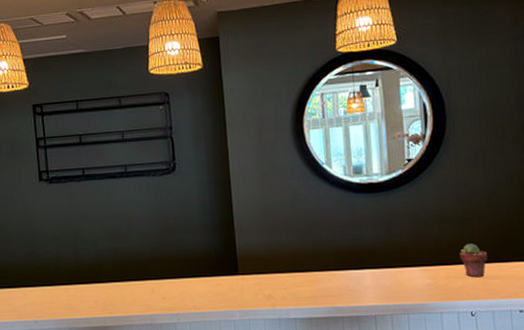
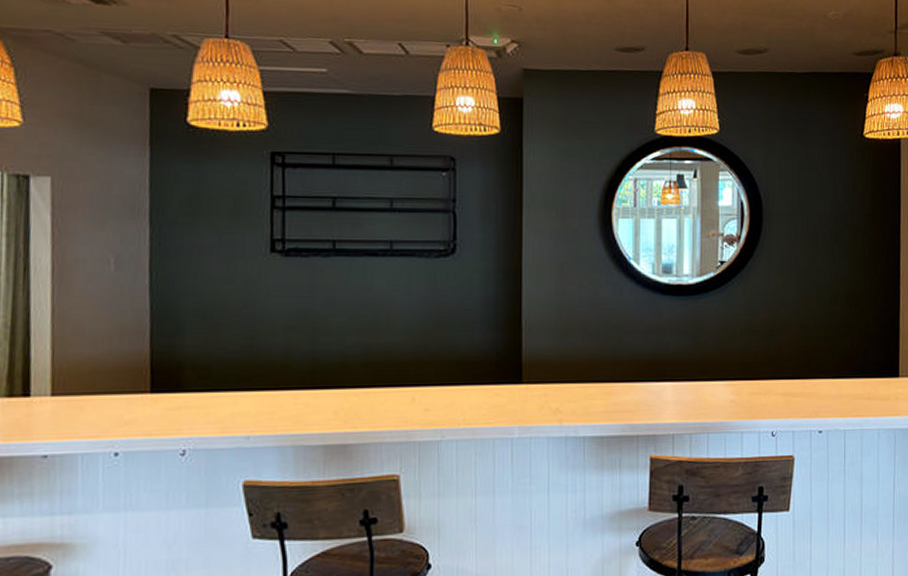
potted succulent: present [459,244,488,278] -> none [765,358,793,395]

